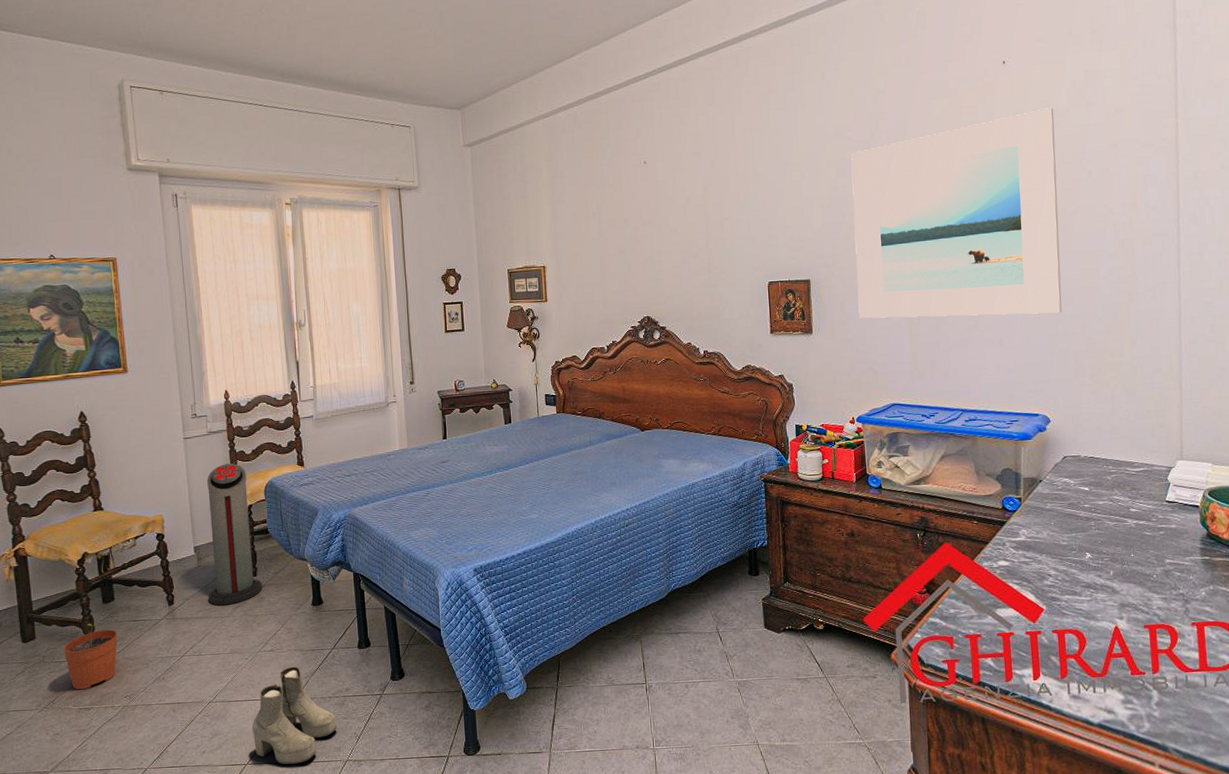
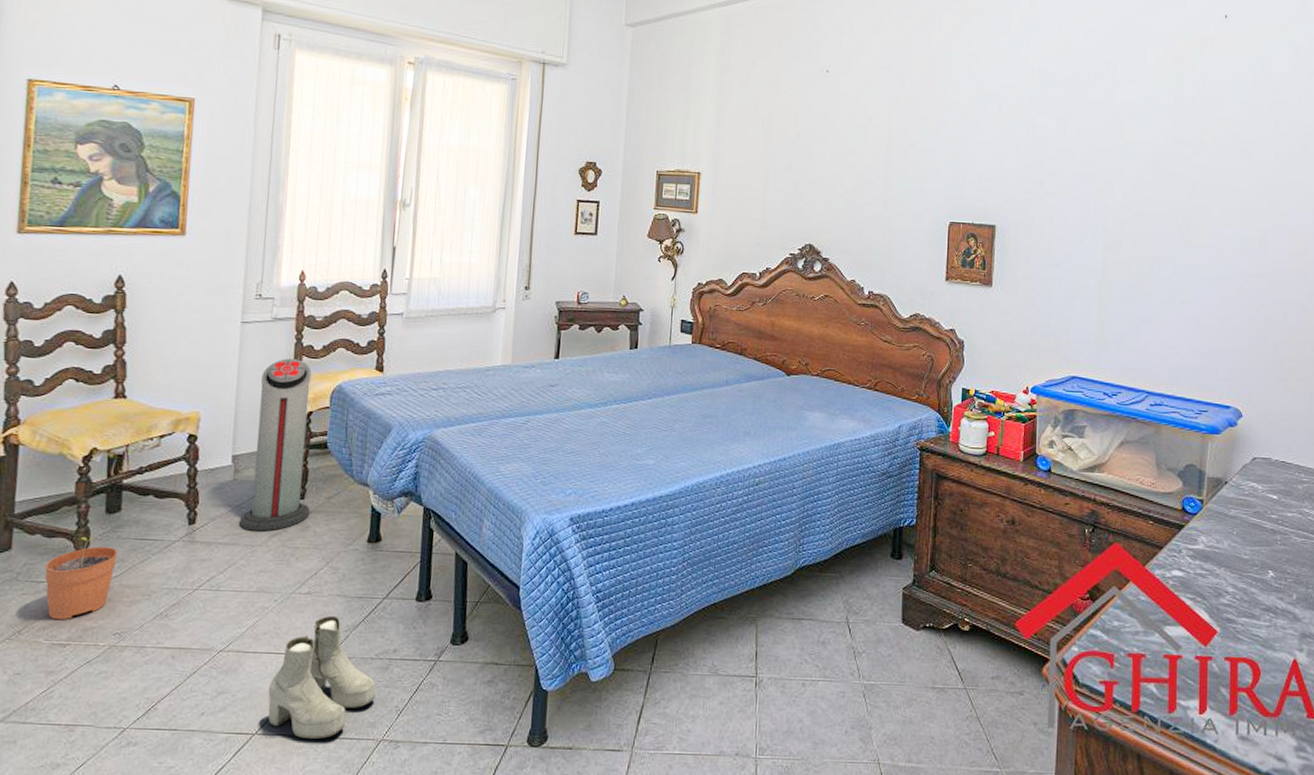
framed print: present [851,108,1062,319] -> none [1045,71,1274,297]

